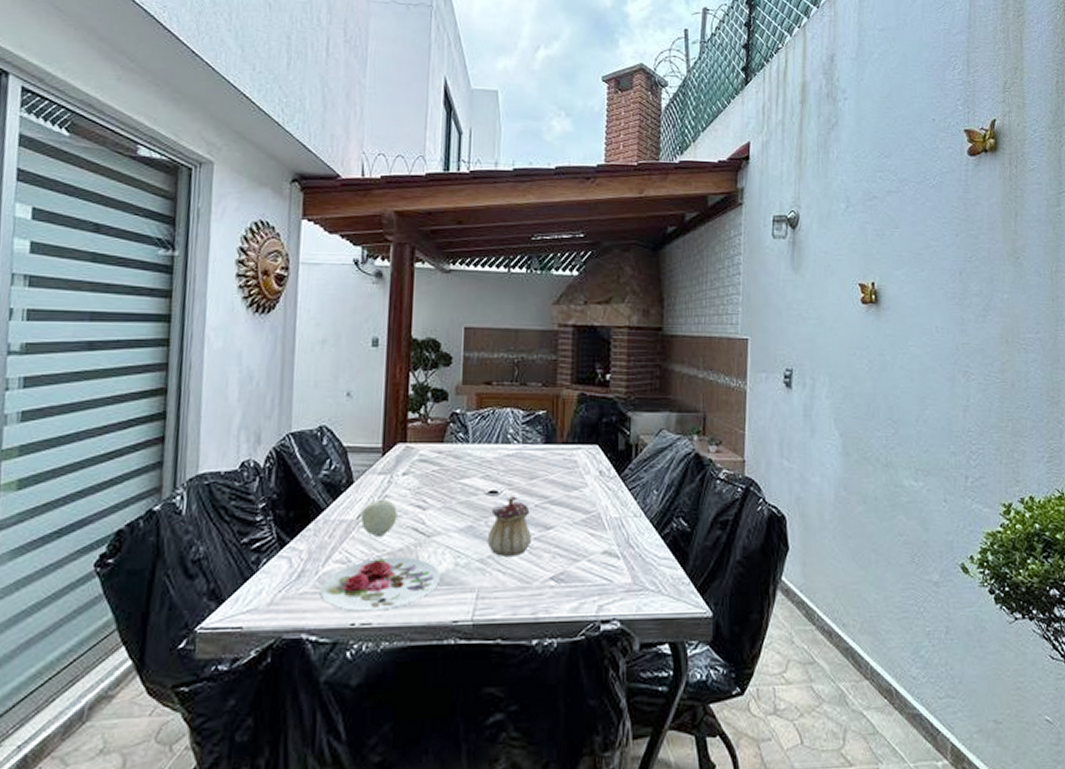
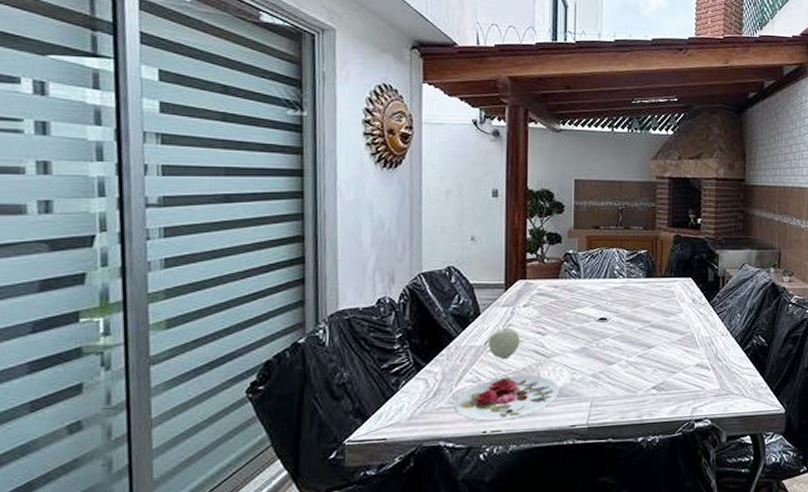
teapot: present [487,496,532,556] -> none [598,322,637,372]

